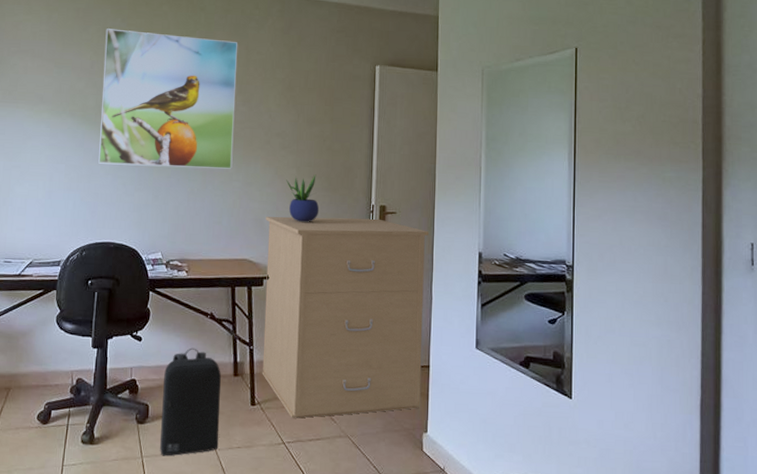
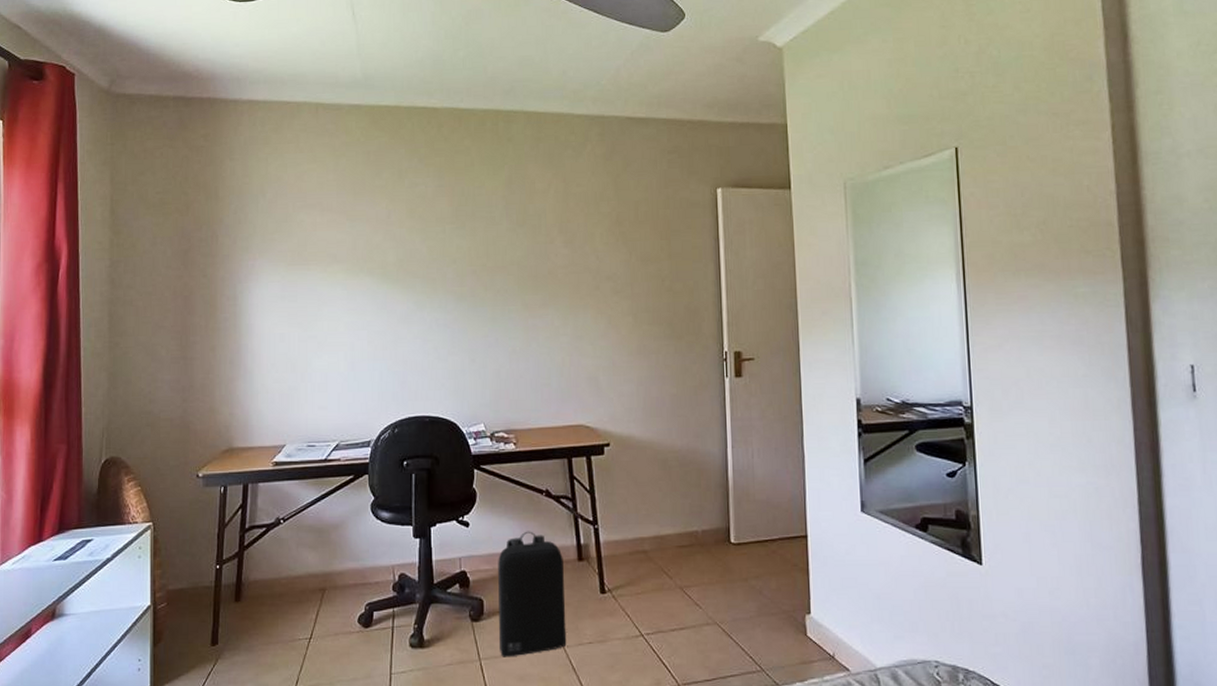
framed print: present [98,28,238,169] -> none [401,171,558,327]
filing cabinet: present [262,216,429,418] -> none [601,367,800,606]
potted plant: present [286,174,320,223] -> none [622,321,663,378]

